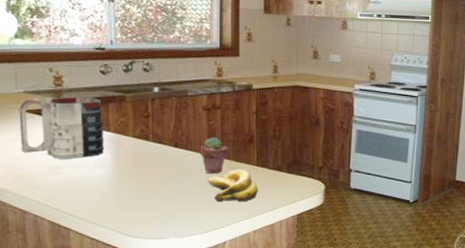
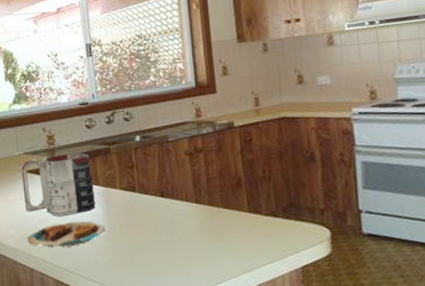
plate: none [20,165,113,190] -> present [27,221,106,248]
potted succulent: present [199,137,228,173] -> none [186,183,216,223]
banana: present [207,169,258,201] -> none [197,217,253,254]

